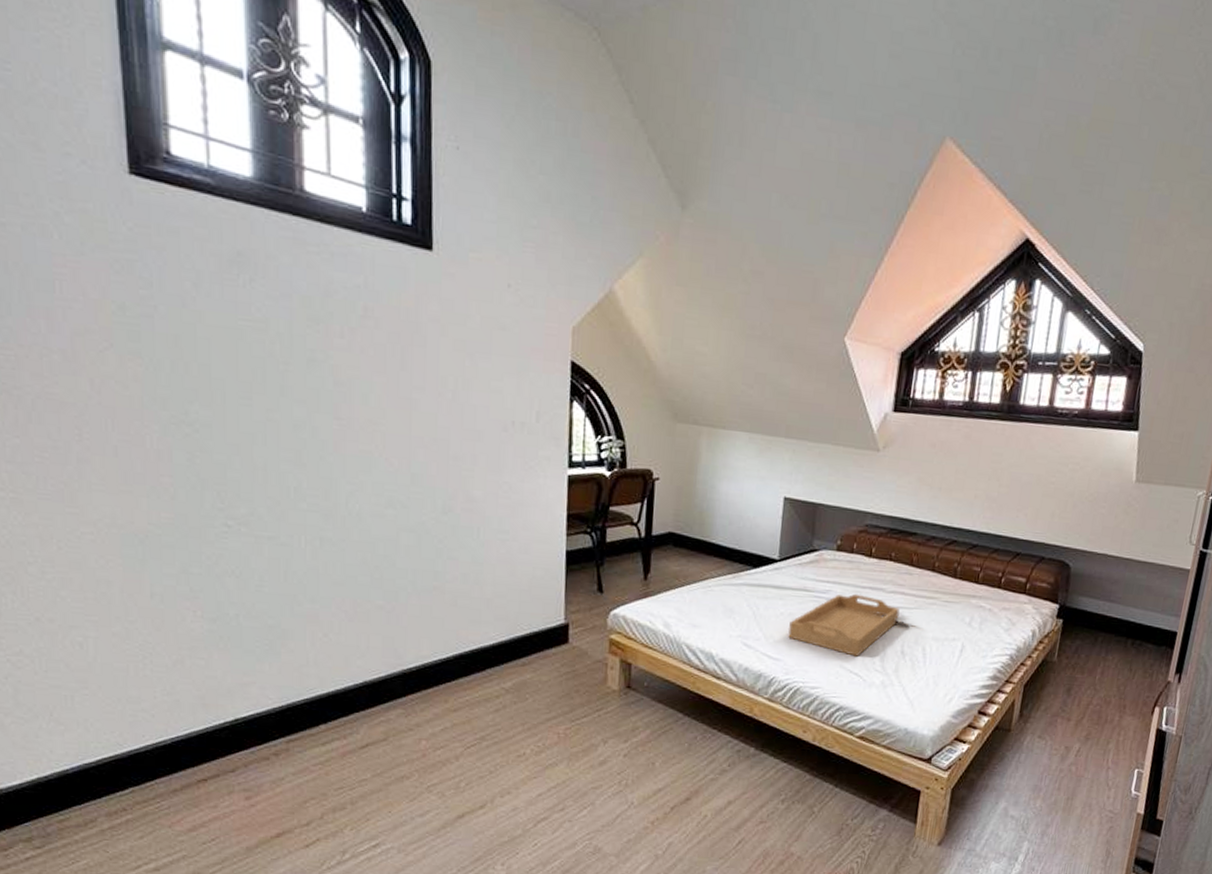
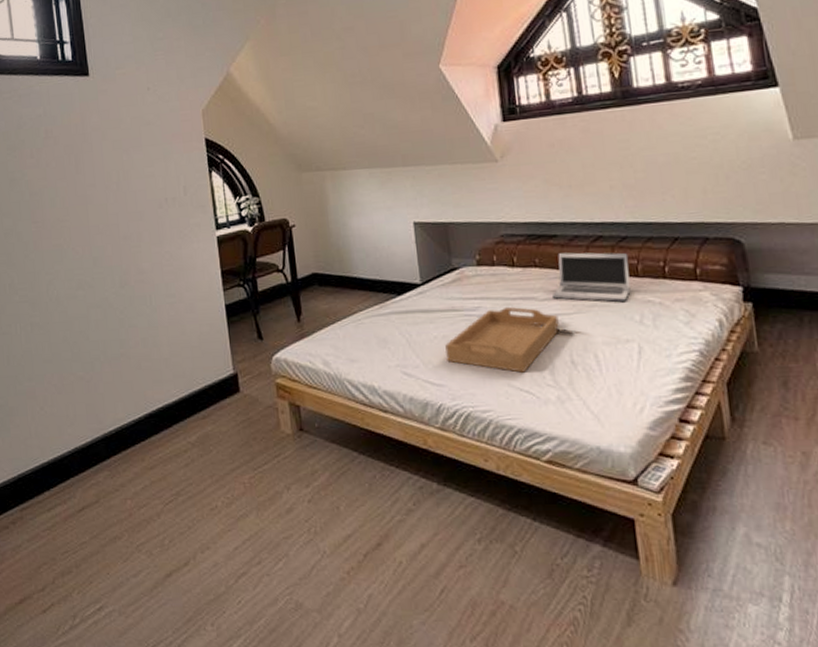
laptop: none [899,551,974,605] -> present [553,252,631,303]

